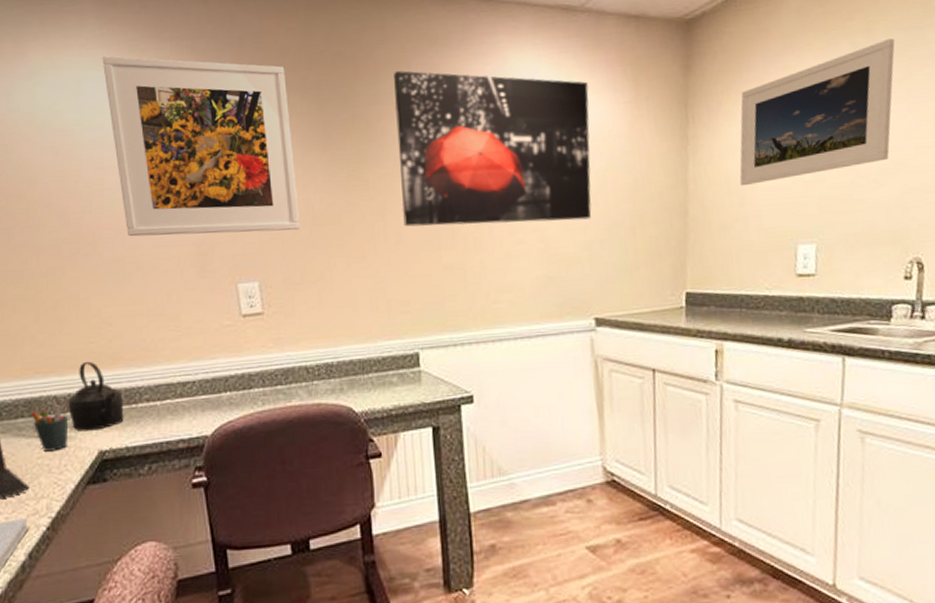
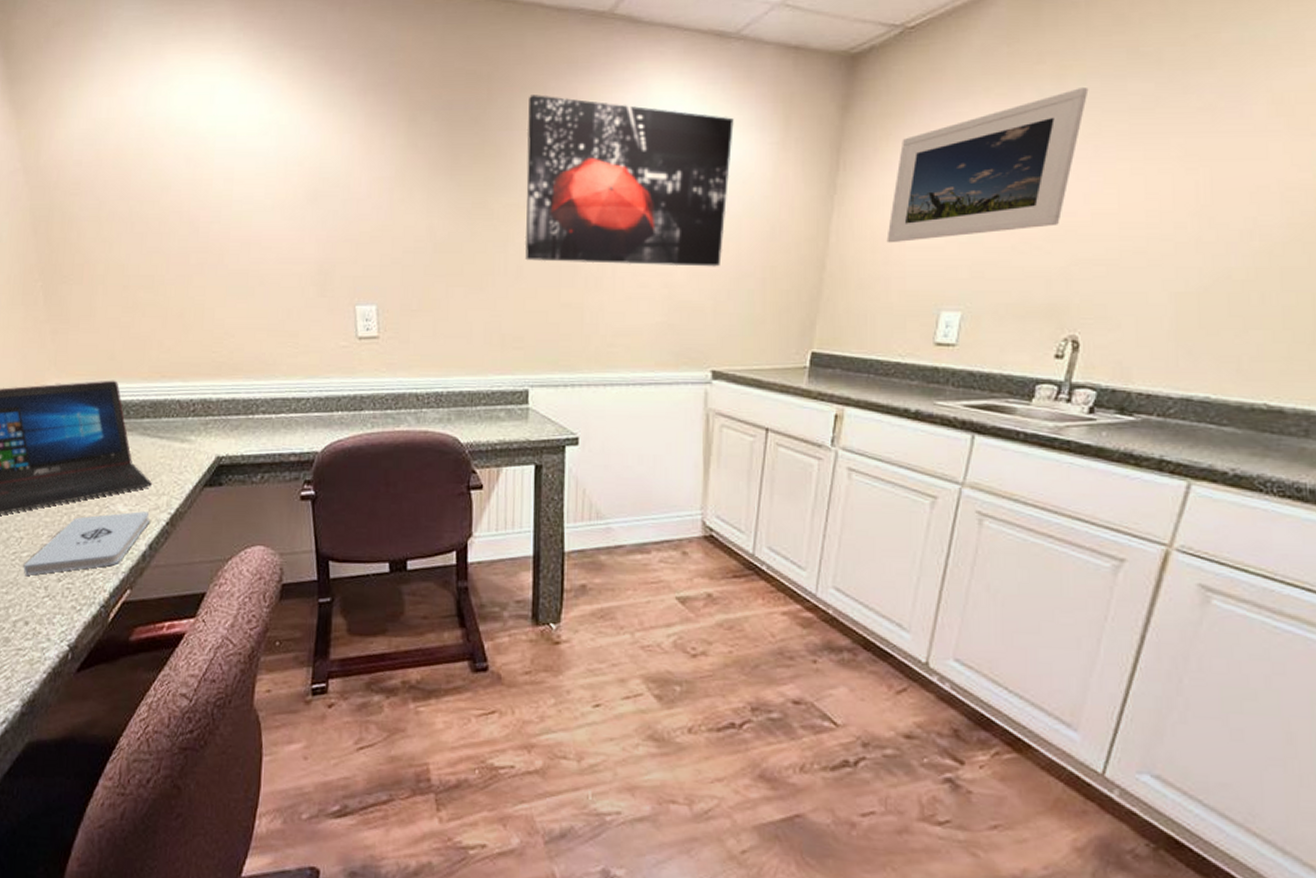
pen holder: present [30,405,69,452] -> none [155,409,190,452]
kettle: present [68,361,124,431] -> none [190,369,241,437]
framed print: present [102,56,300,237] -> none [237,62,421,256]

